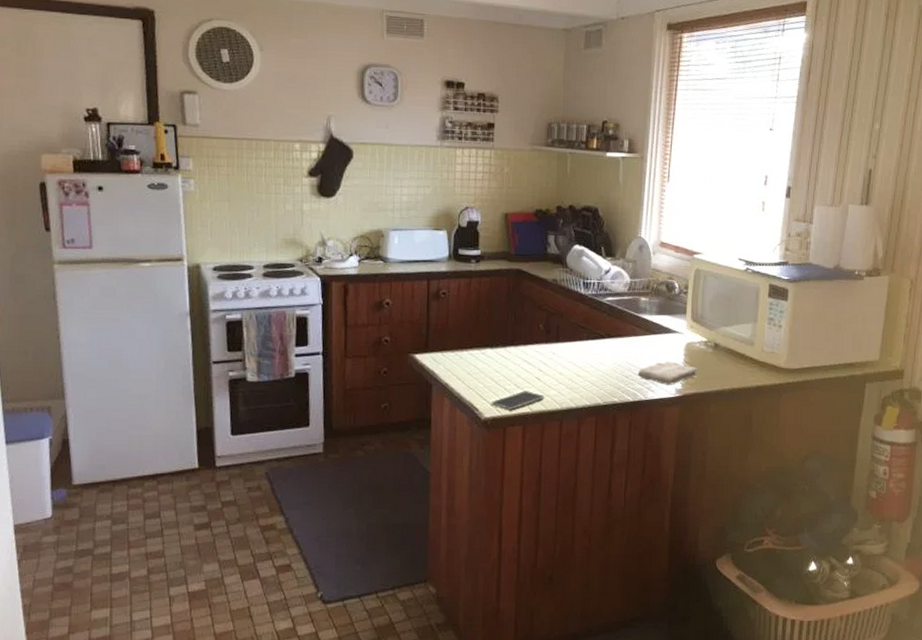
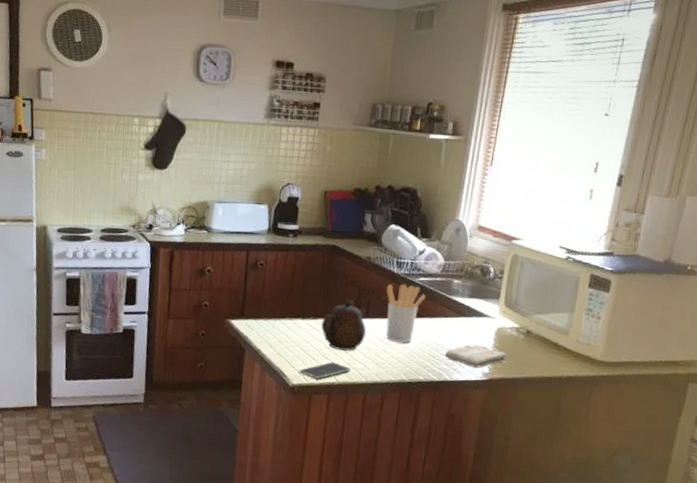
teapot: none [511,324,557,378] -> present [321,299,366,351]
utensil holder: none [575,304,615,366] -> present [386,283,426,343]

